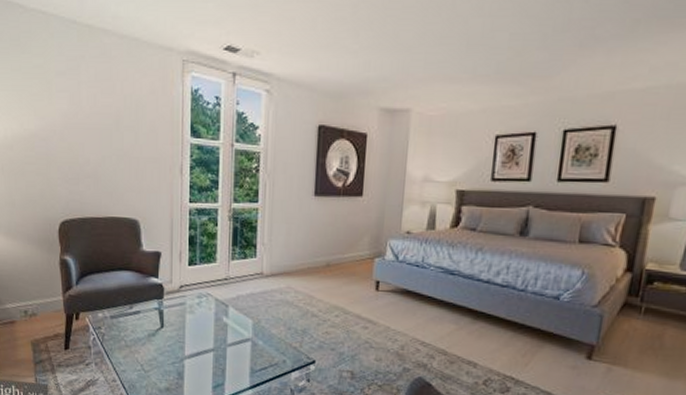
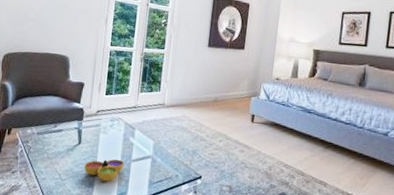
decorative bowl: none [170,344,219,372] -> present [84,159,124,182]

